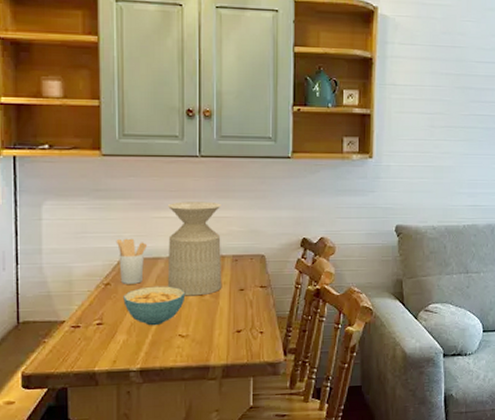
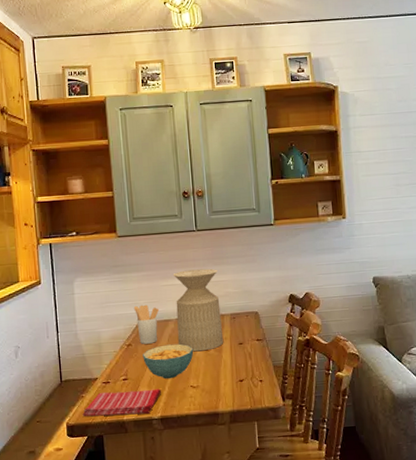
dish towel: none [43,336,143,366] -> present [82,388,161,417]

